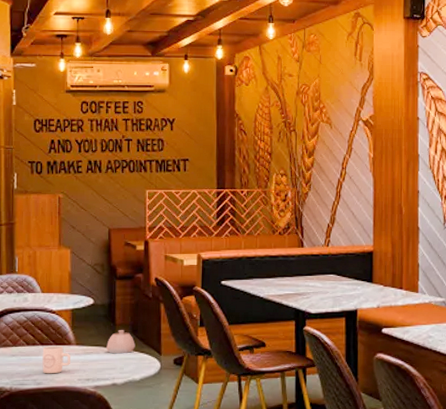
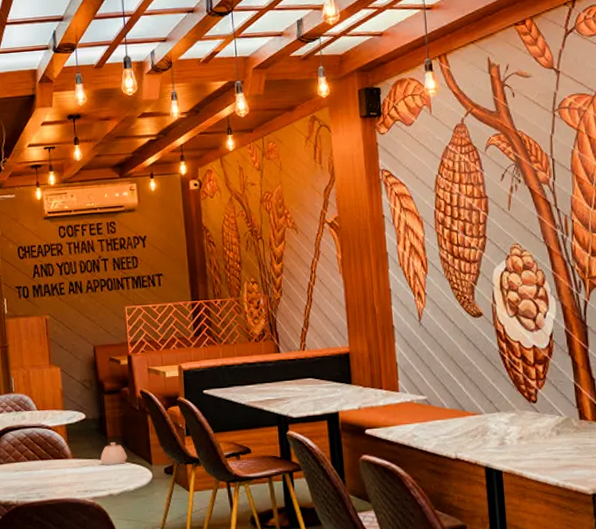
mug: present [42,346,71,374] -> none [42,460,70,487]

